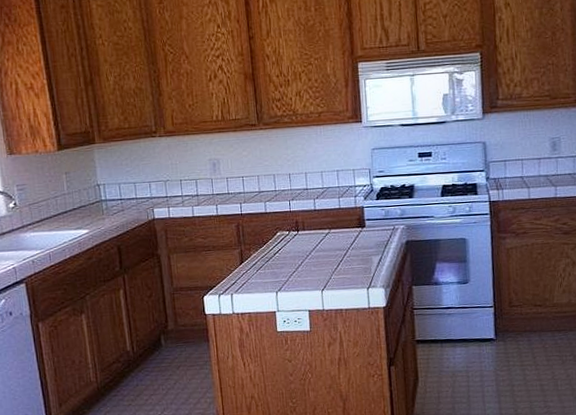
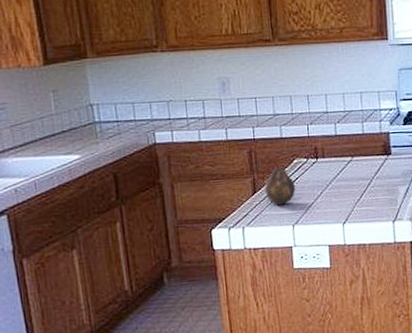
fruit: none [251,237,279,274] -> present [264,165,296,206]

